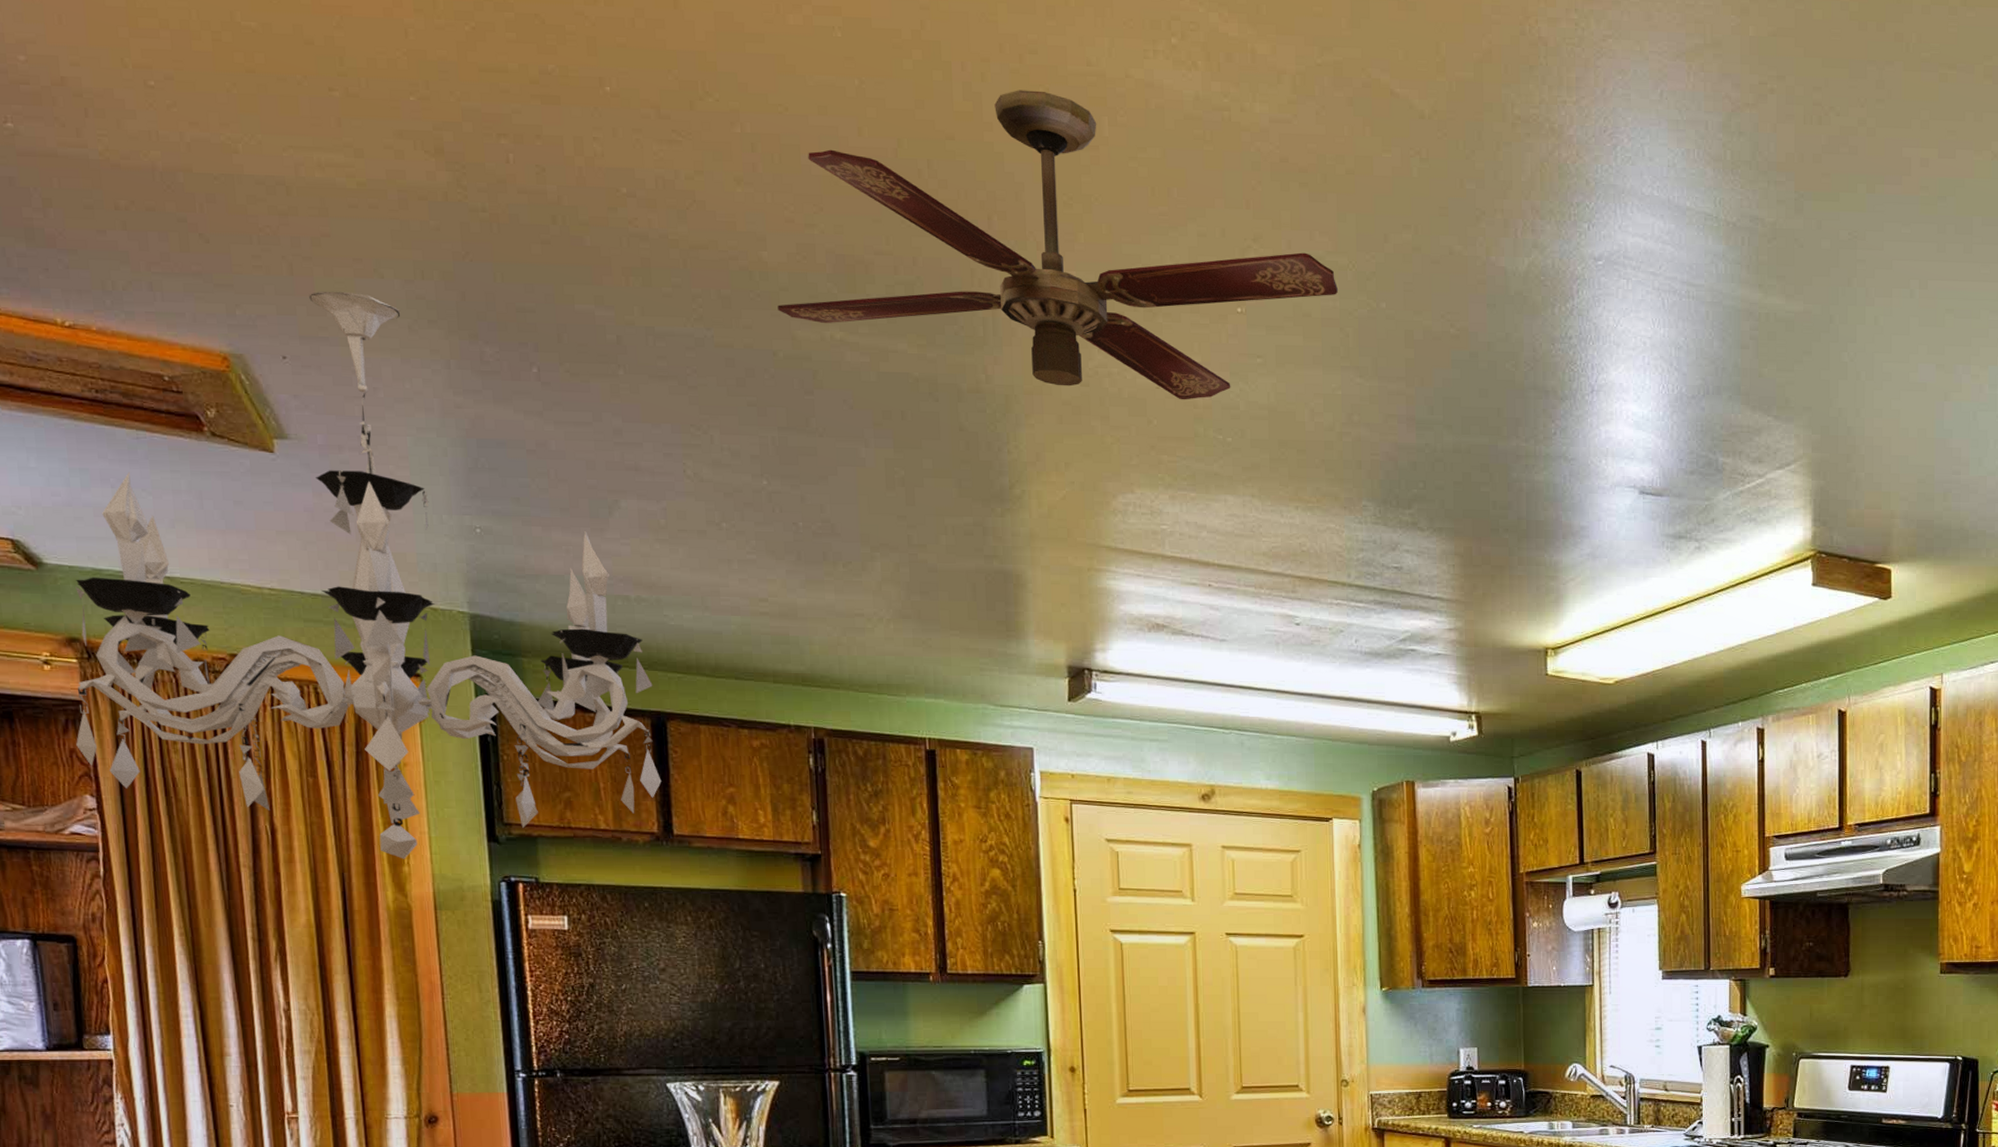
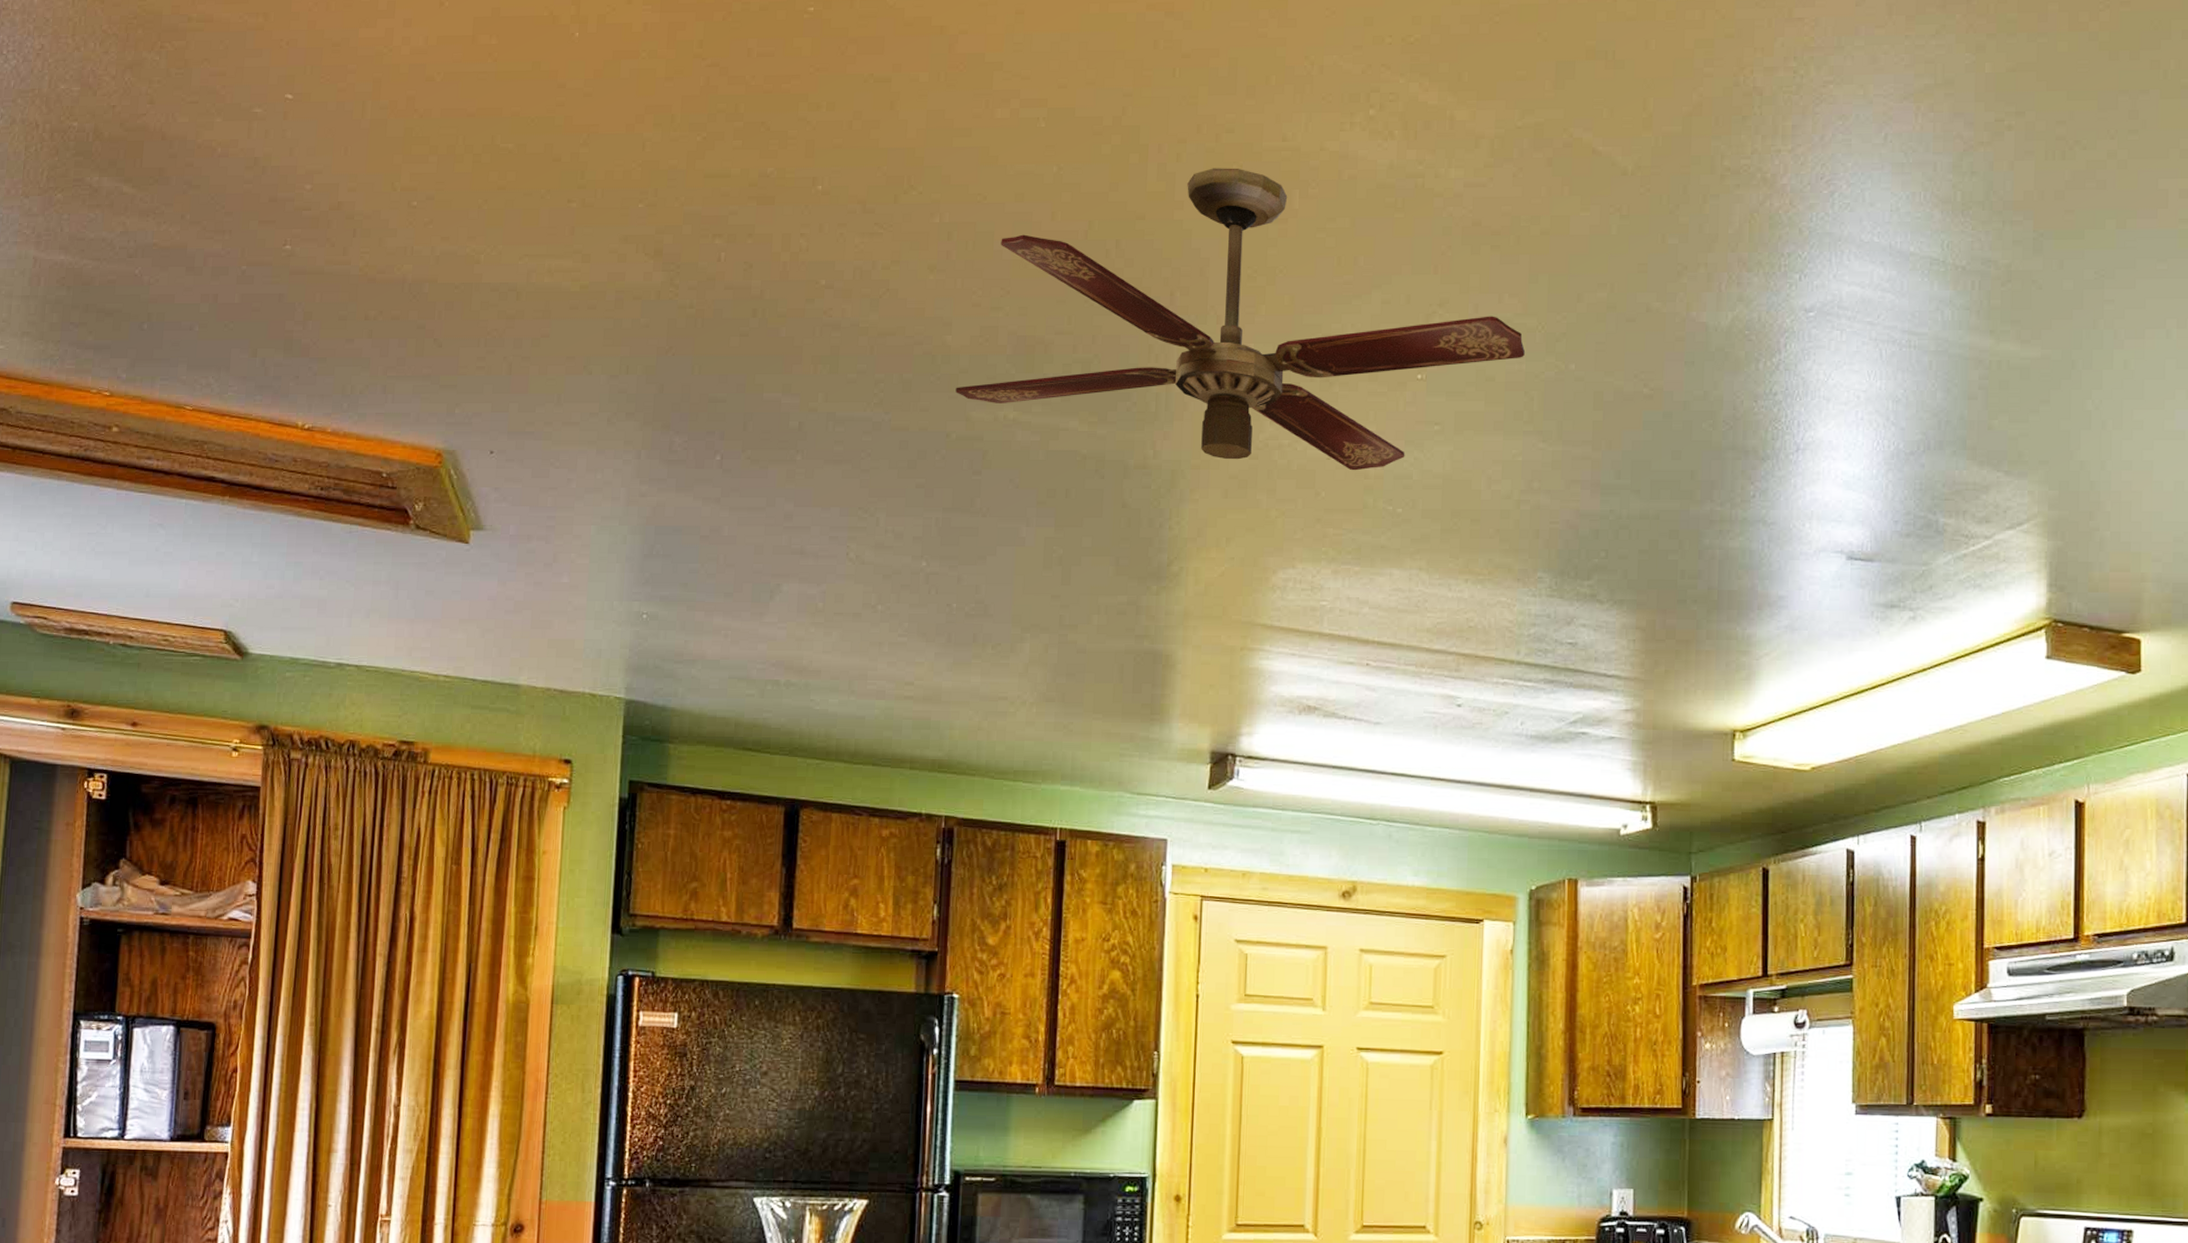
chandelier: present [75,291,662,859] -> none [248,388,791,950]

